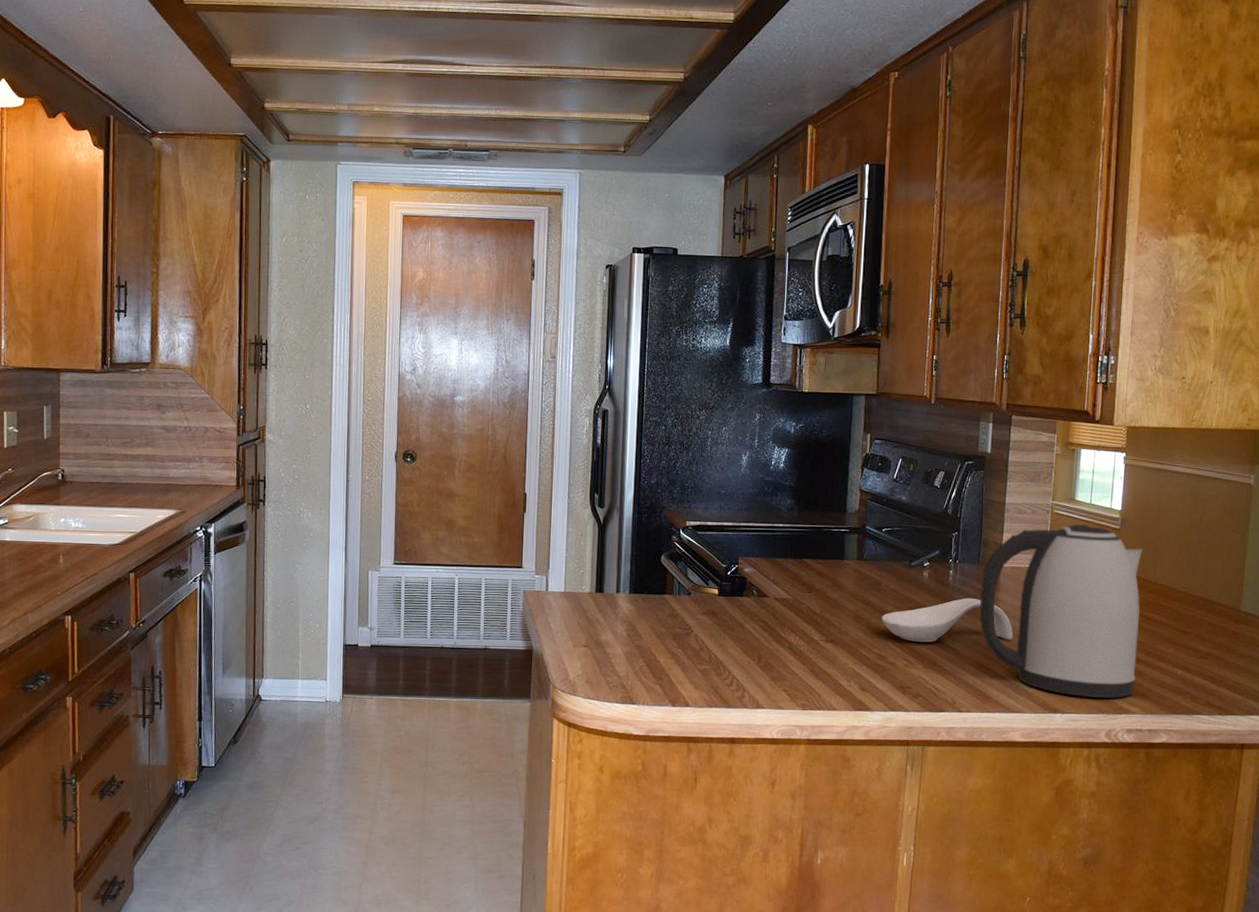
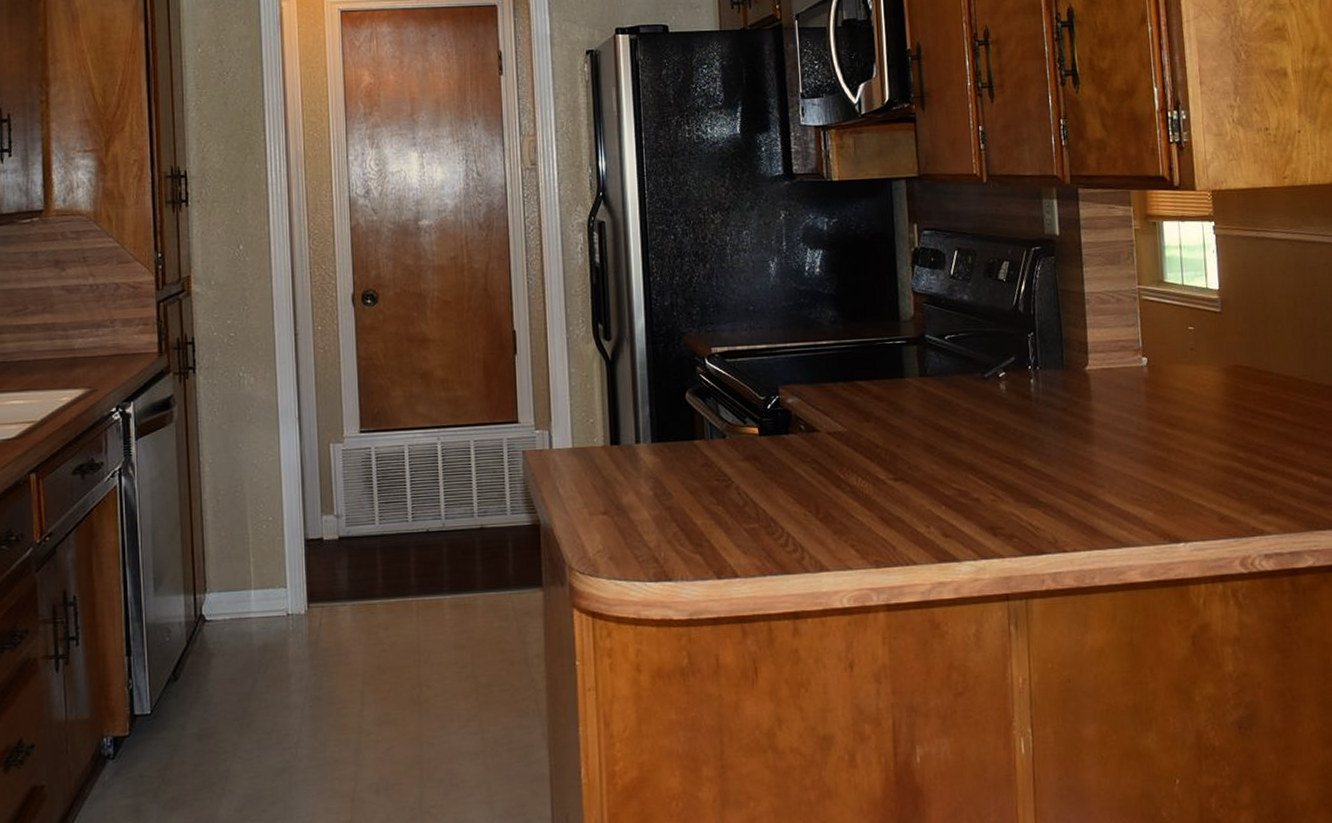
spoon rest: present [881,598,1013,642] -> none [957,410,1115,471]
kettle: present [979,524,1143,698] -> none [1069,309,1265,520]

